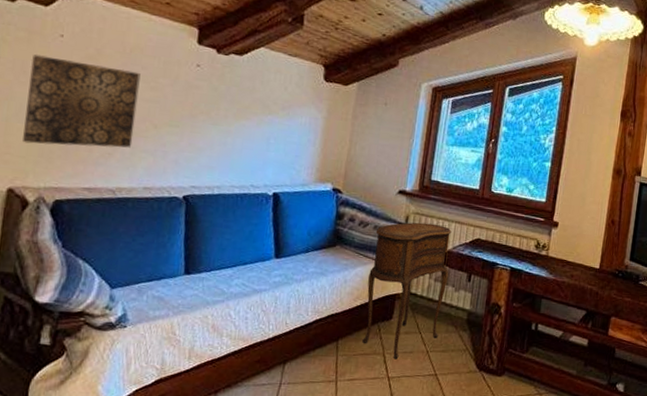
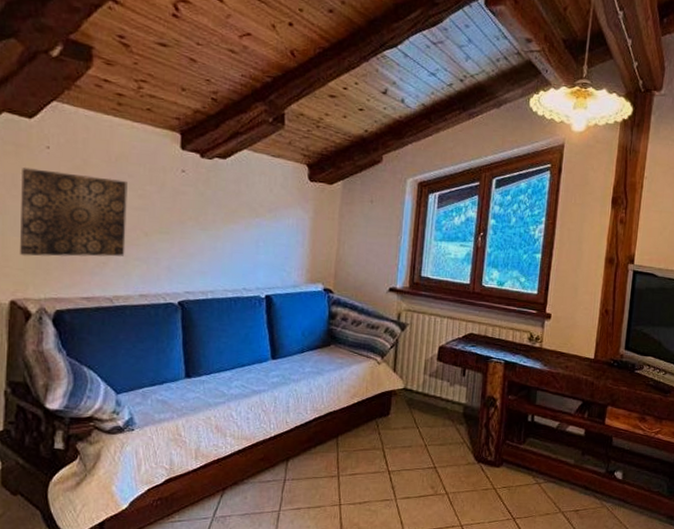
side table: present [362,222,452,360] -> none [361,319,444,454]

